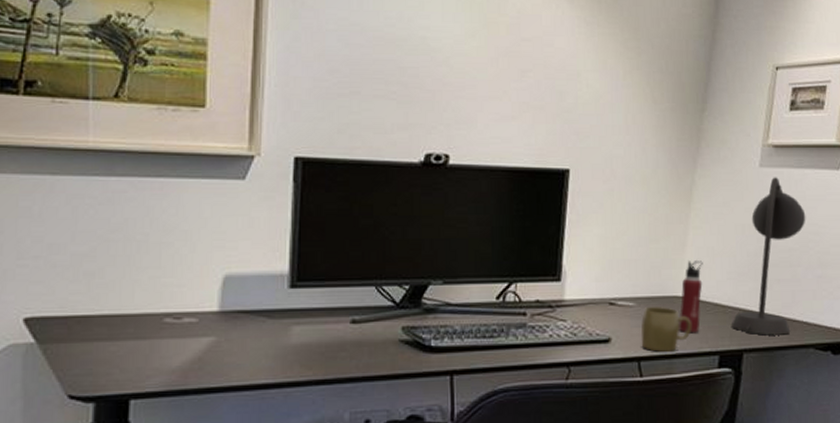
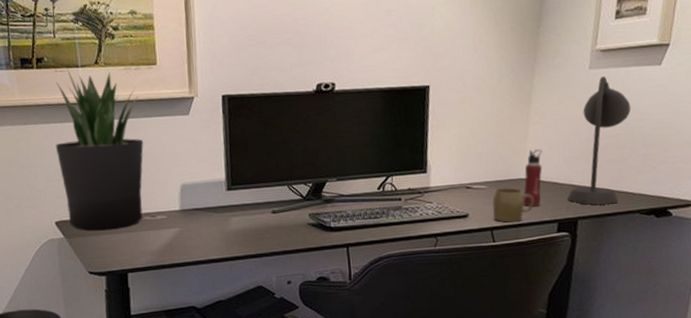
planter: none [38,94,174,334] -> present [55,64,144,230]

